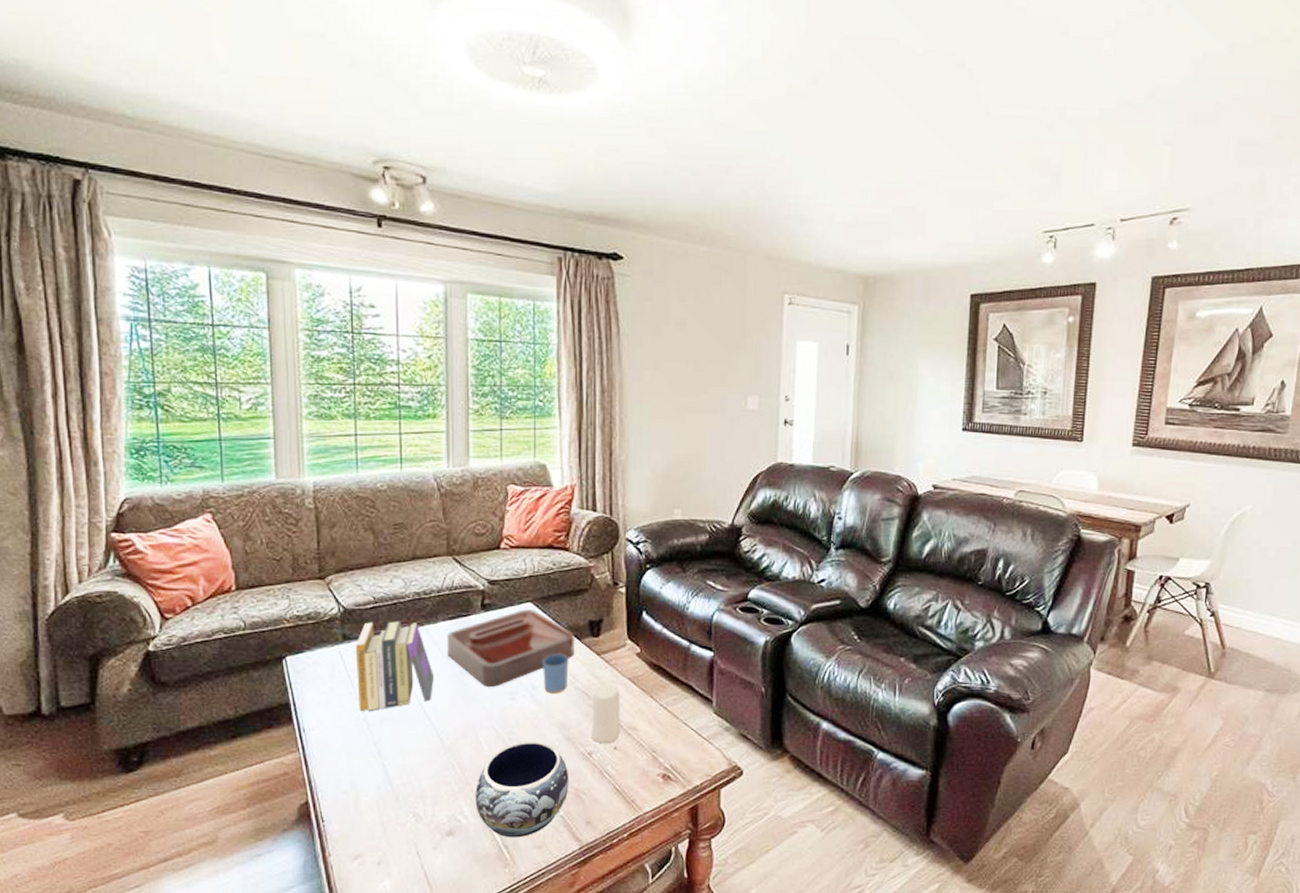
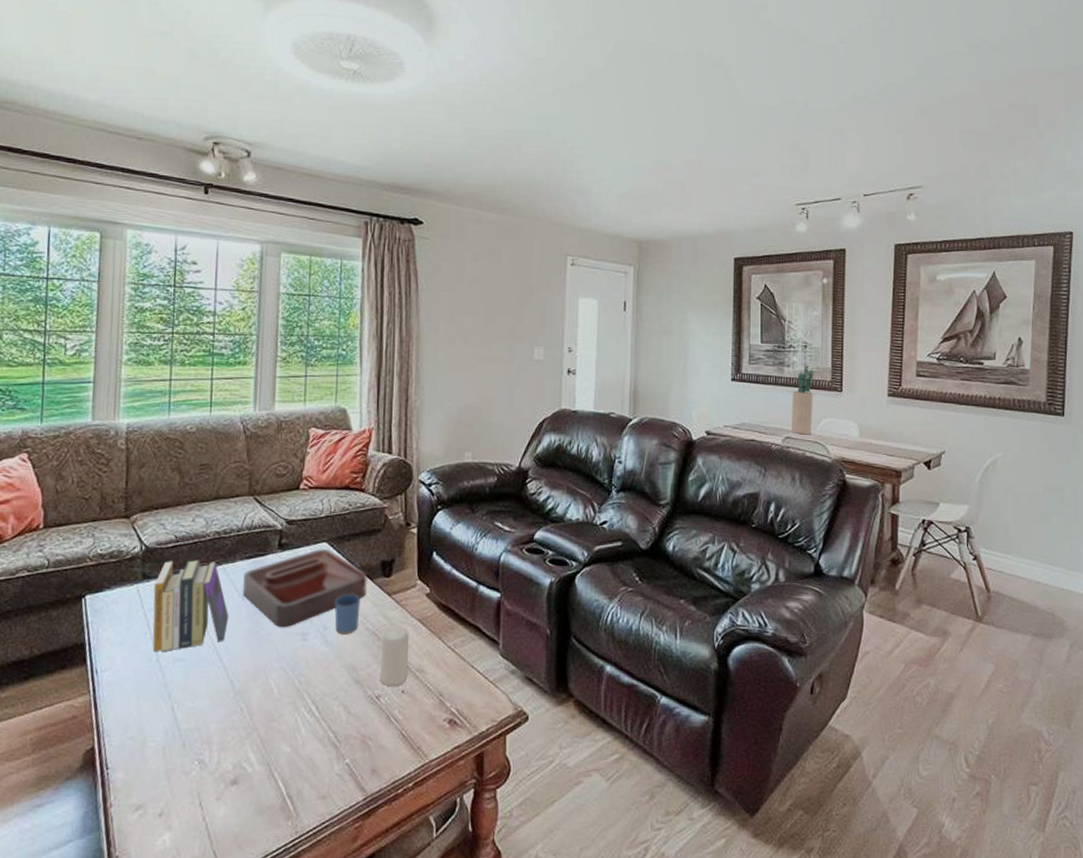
decorative bowl: present [475,741,569,838] -> none [262,683,357,787]
vase: none [1024,412,1053,488] -> present [791,364,814,435]

